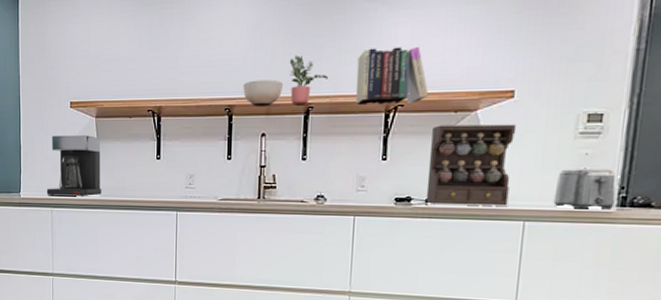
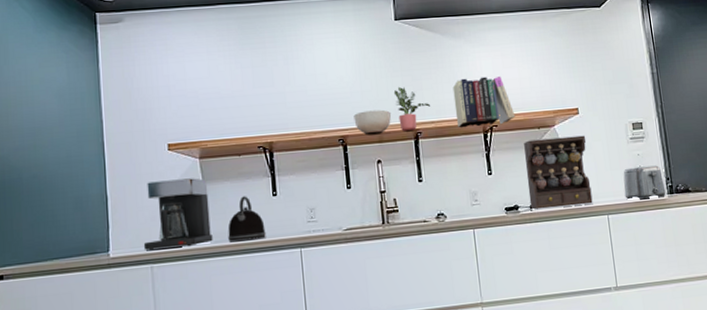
kettle: none [115,157,148,199] -> present [228,196,267,243]

